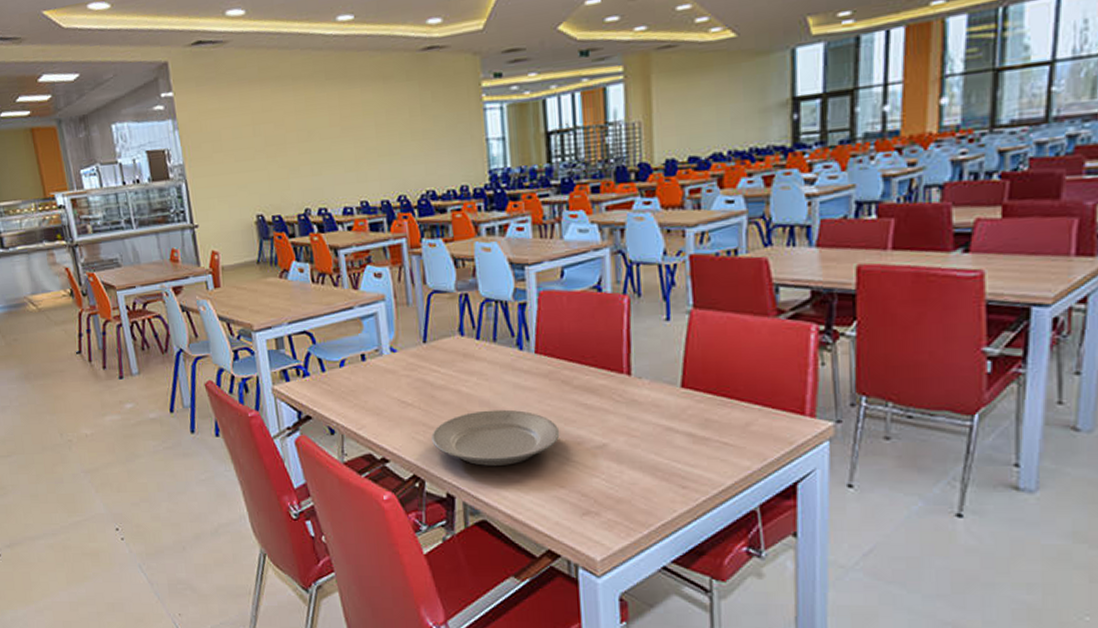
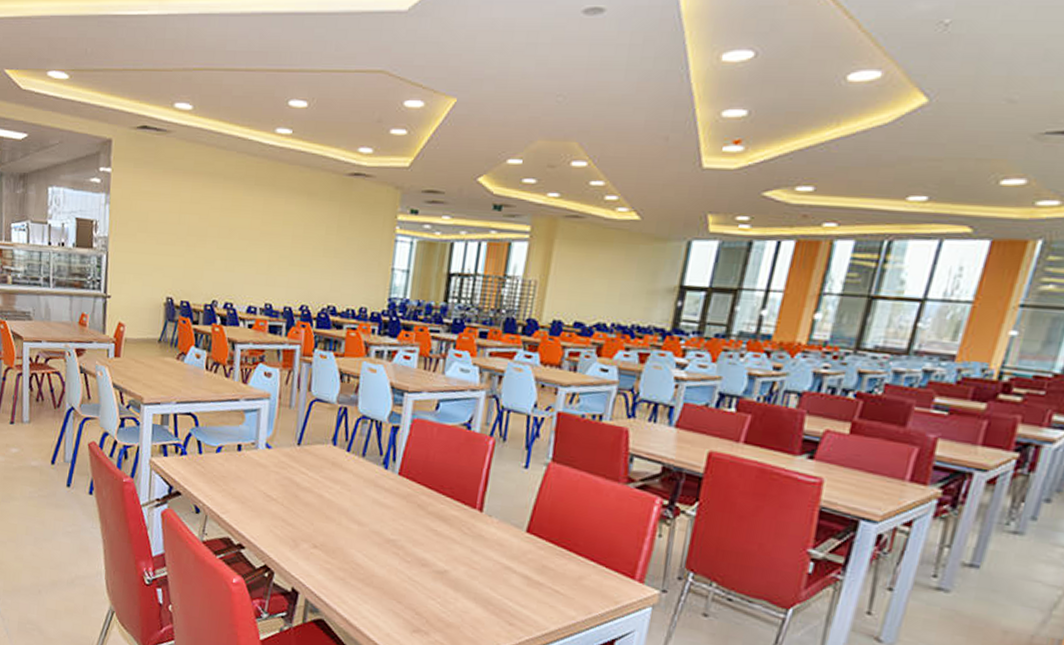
plate: present [431,409,560,466] -> none [288,517,407,573]

